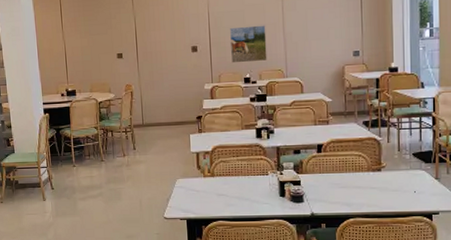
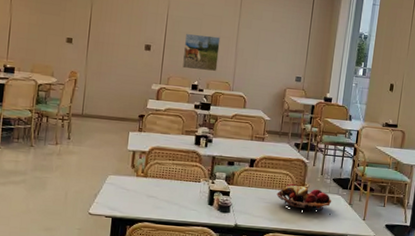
fruit basket: none [351,164,415,192] -> present [276,183,332,212]

